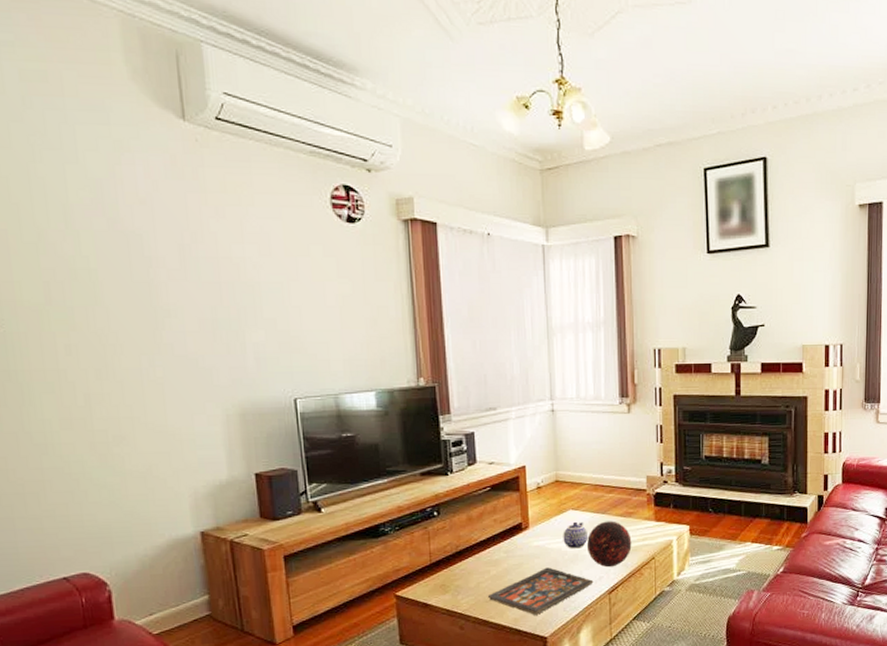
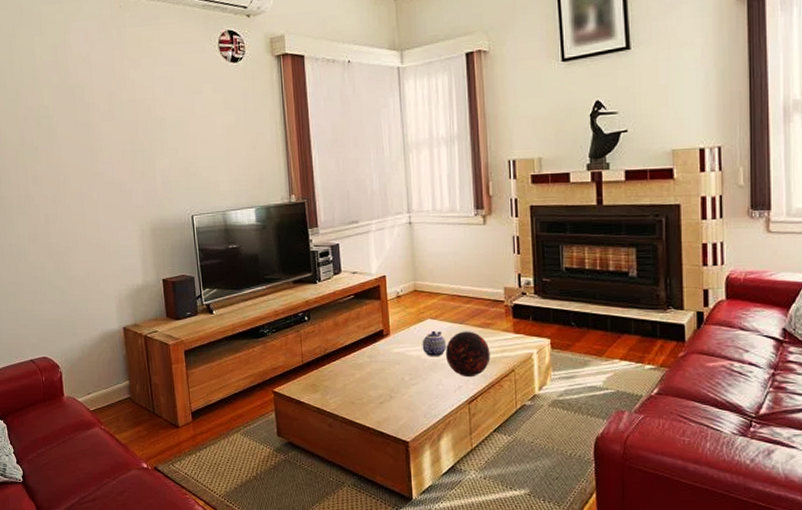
board game: present [487,567,594,615] -> none [353,374,453,419]

